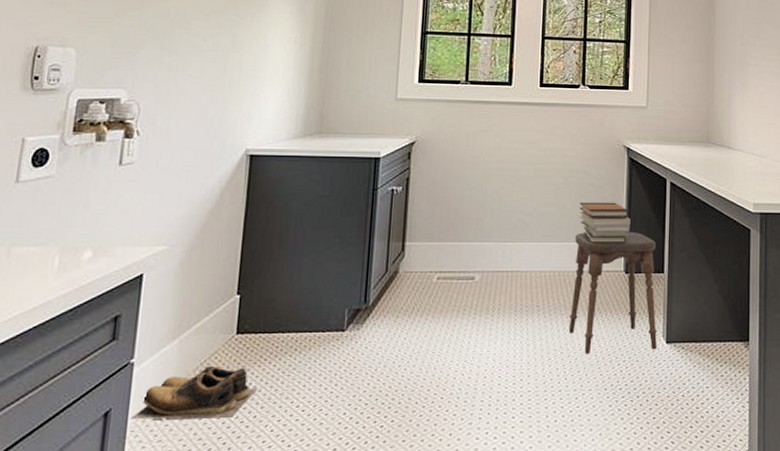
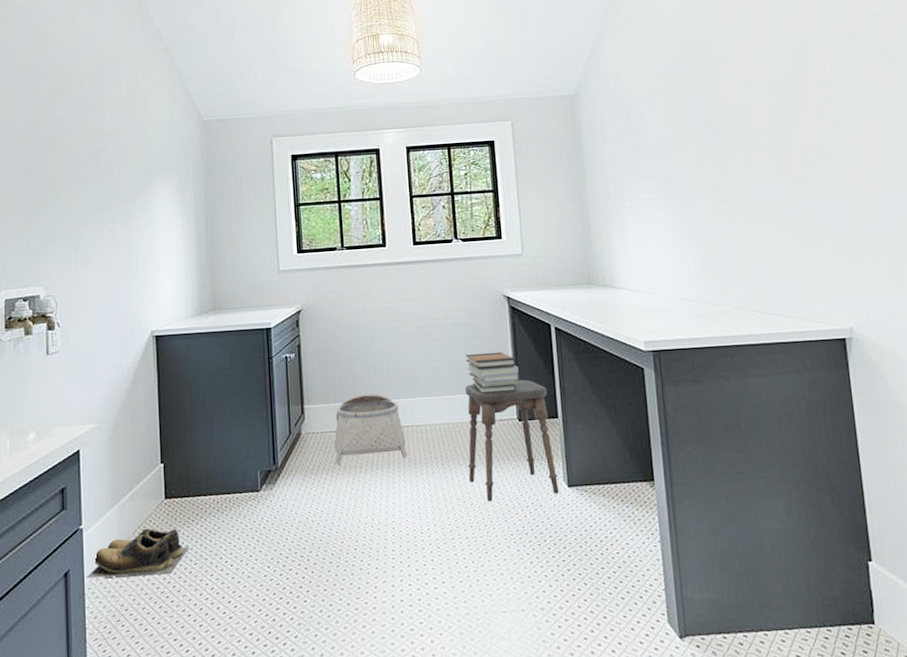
basket: none [431,235,509,307] -> present [333,393,408,464]

